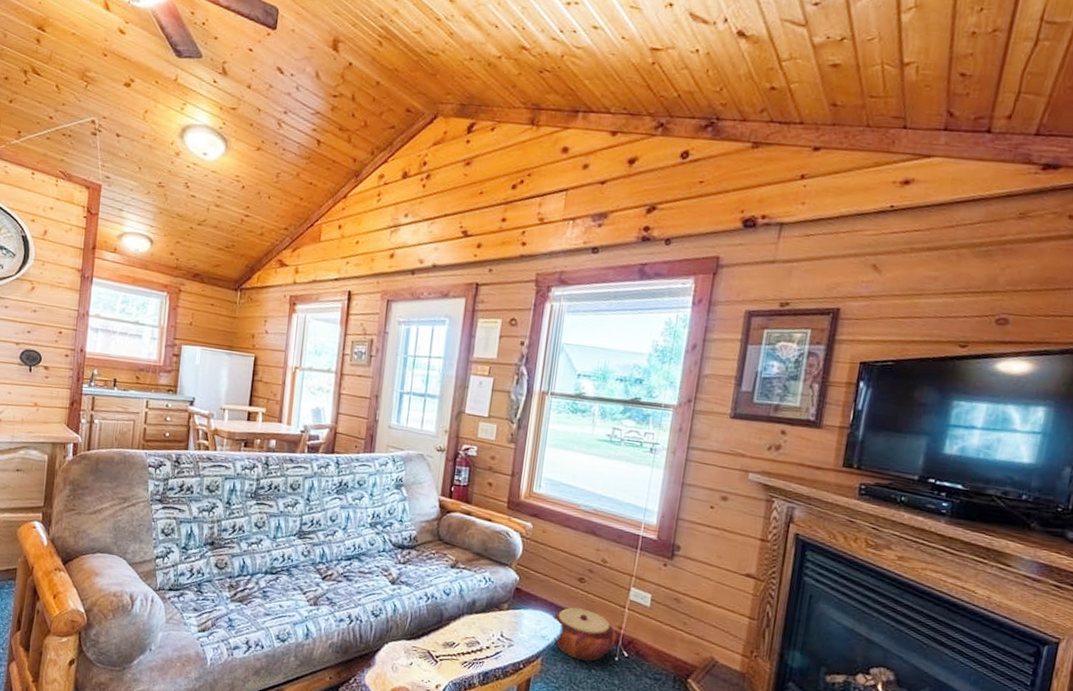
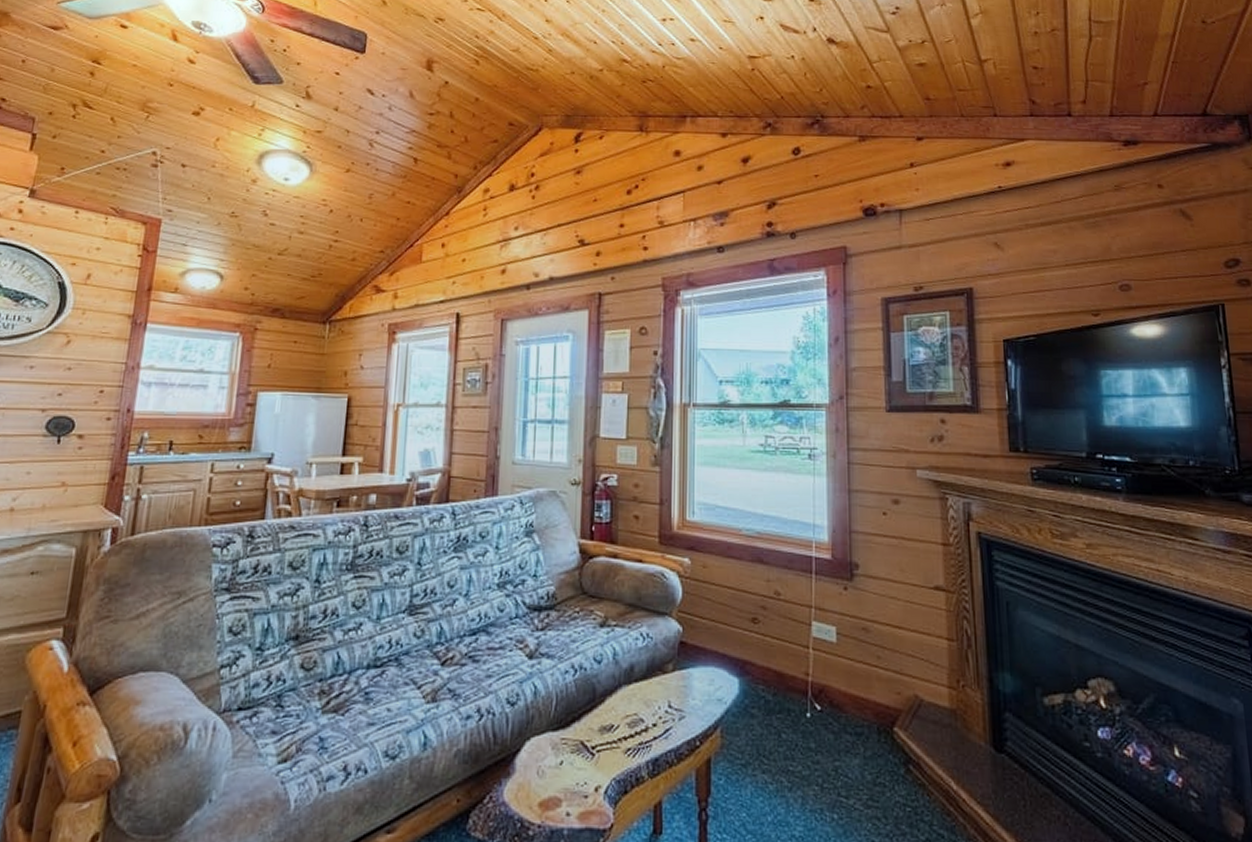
woven basket: present [551,607,617,662] -> none [725,656,805,723]

